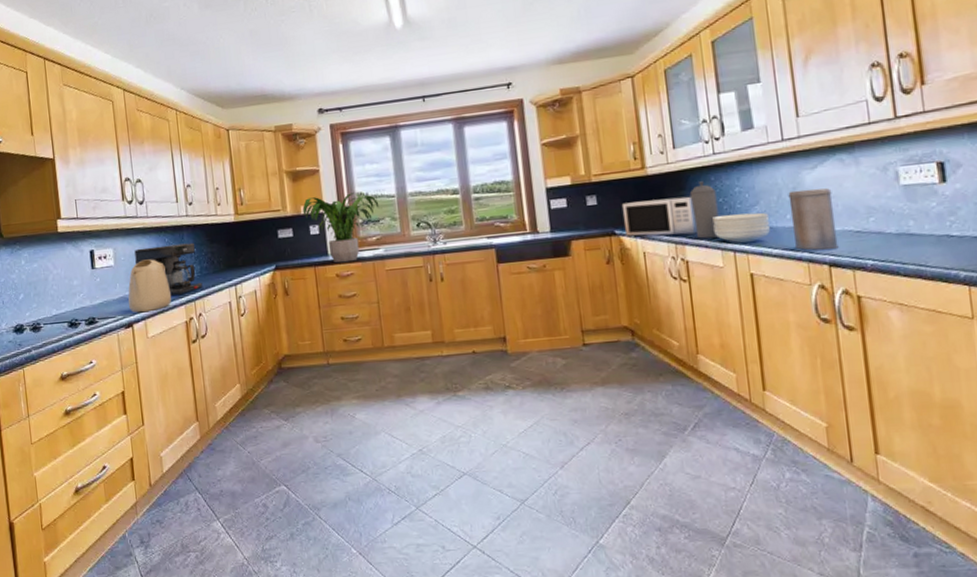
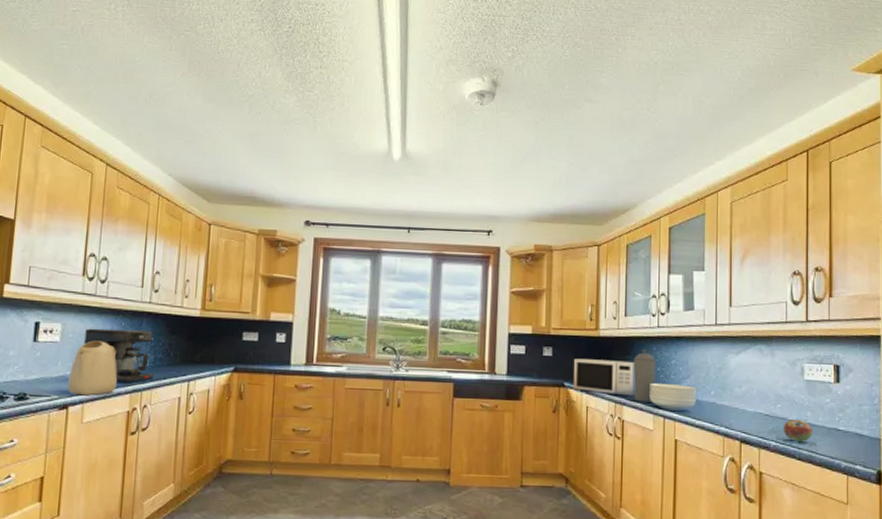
potted plant: present [302,193,380,264] -> none [272,305,350,375]
canister: present [788,188,839,251] -> none [714,370,750,428]
fruit: none [880,231,919,256] -> present [783,419,813,442]

